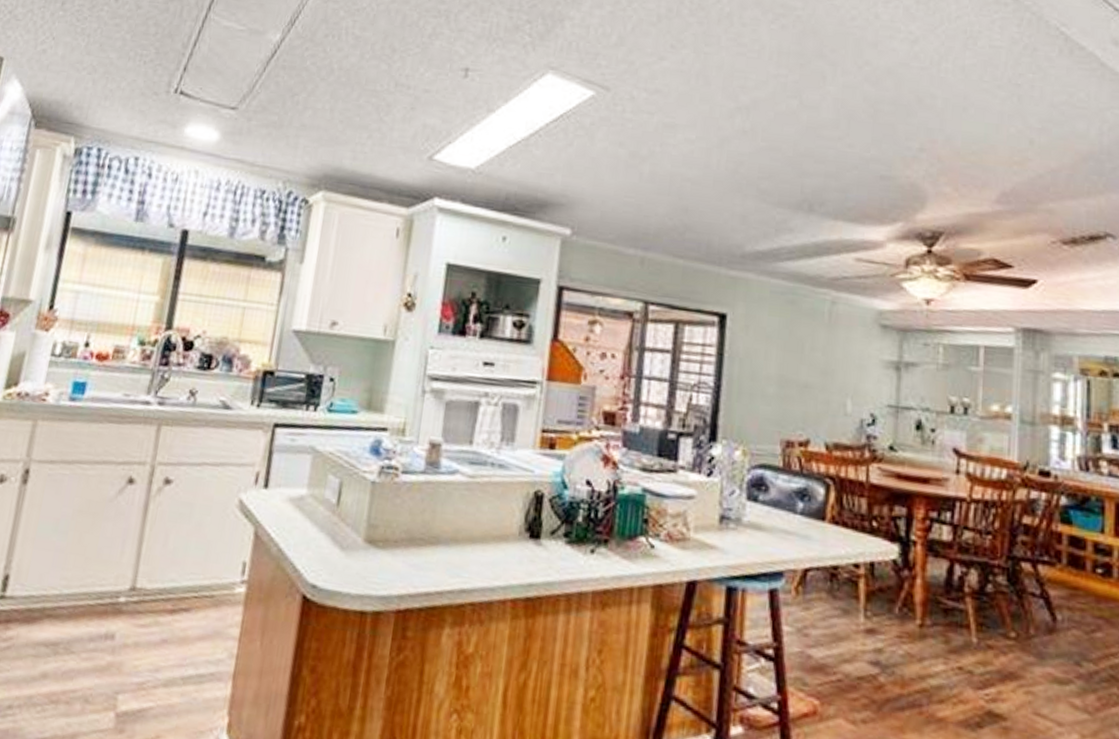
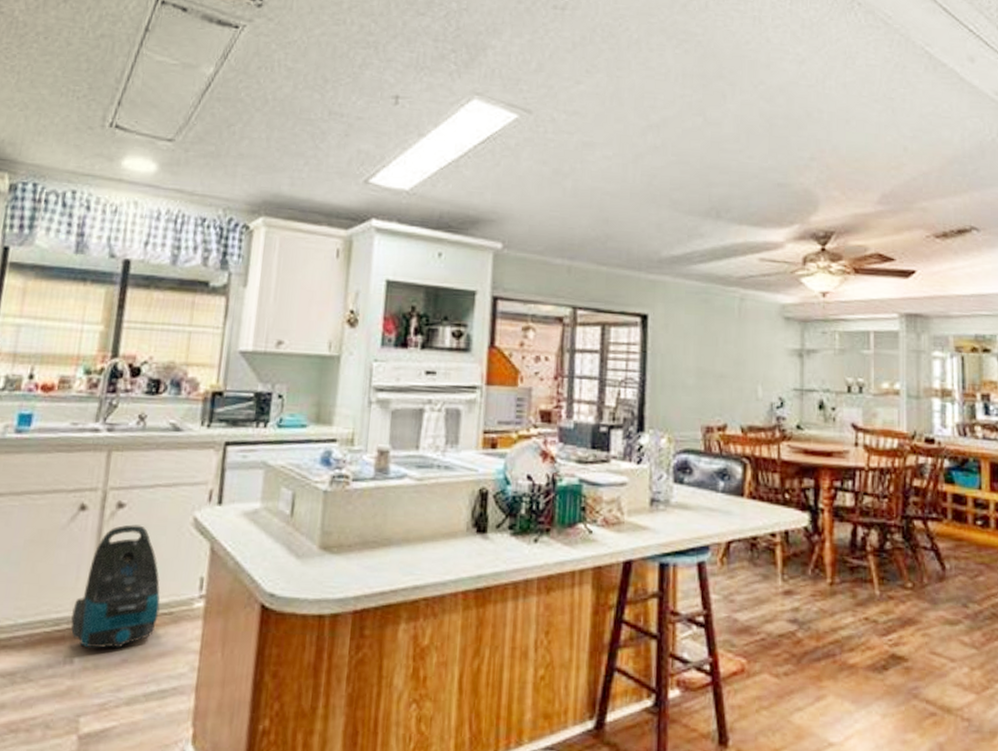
vacuum cleaner: none [113,502,203,628] -> present [70,524,160,649]

